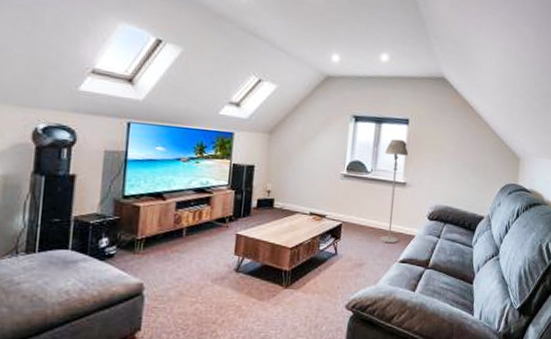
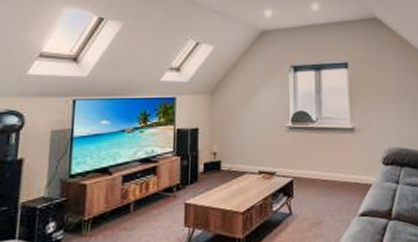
floor lamp: present [379,139,409,244] -> none [328,84,355,196]

